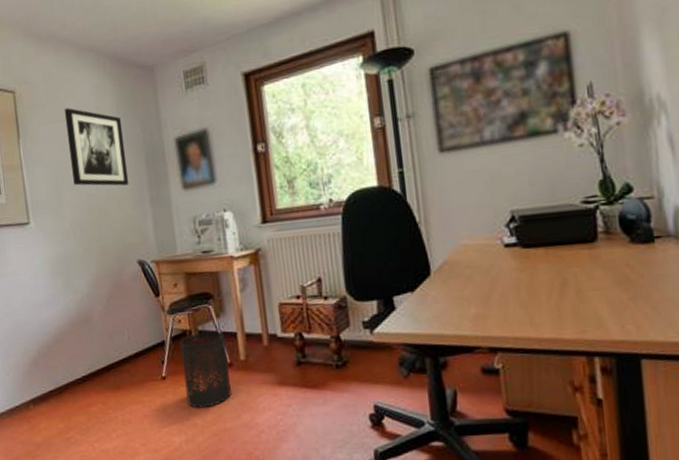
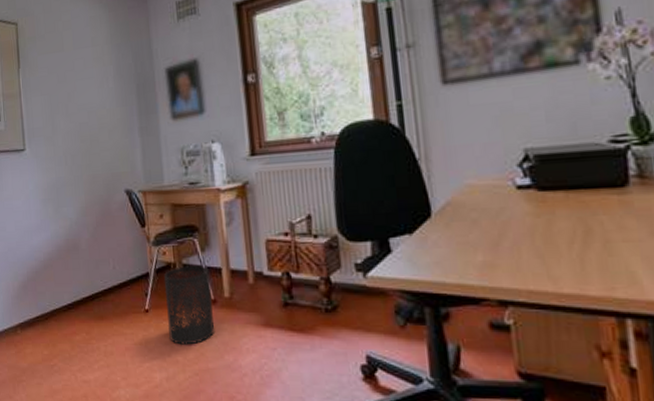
wall art: present [64,108,129,186] -> none [61,38,120,115]

